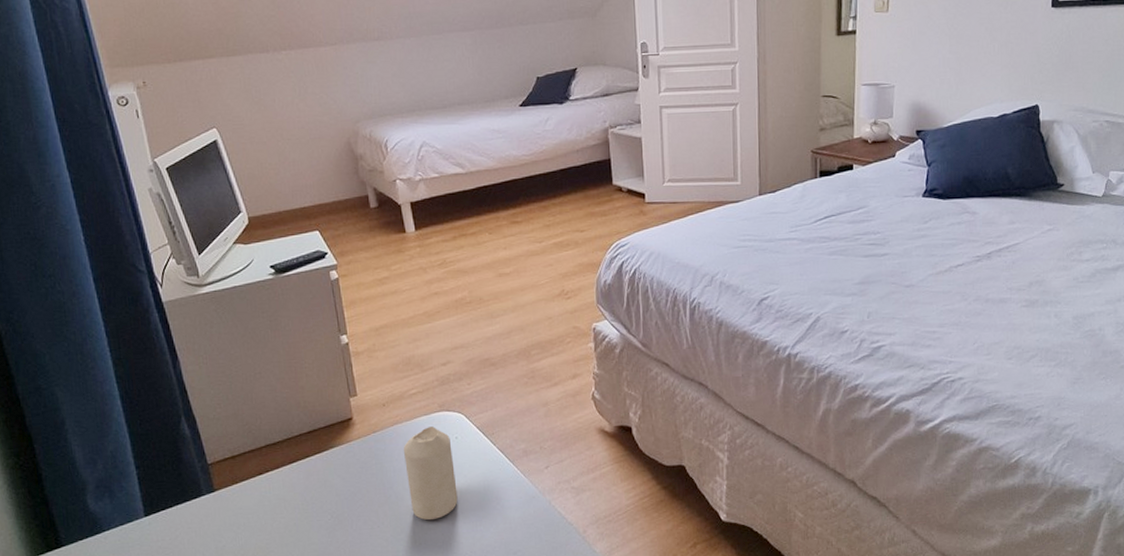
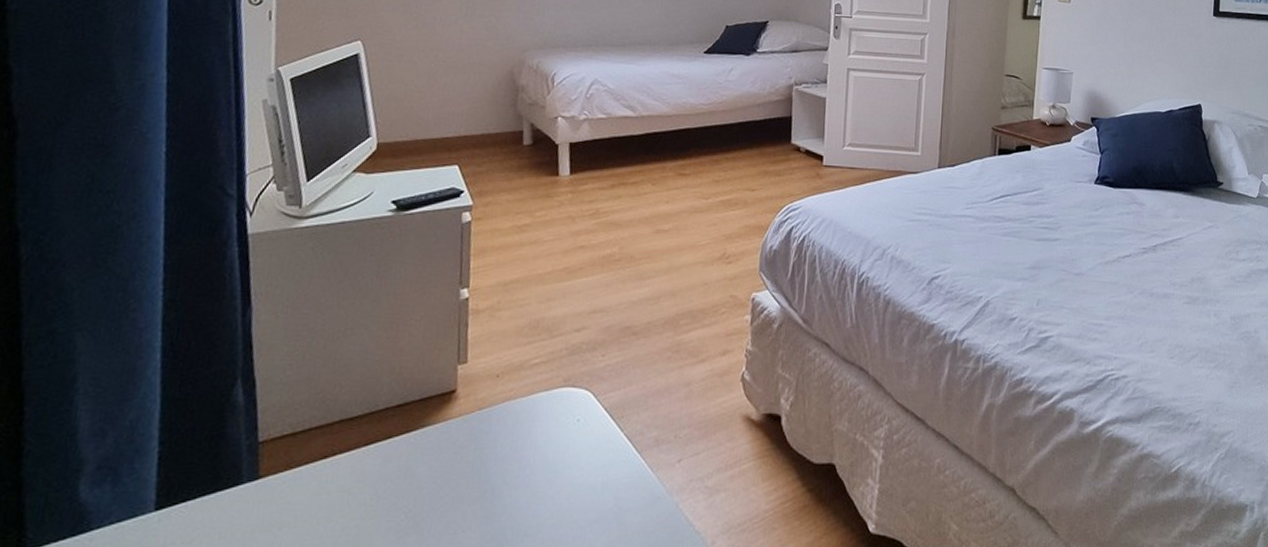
candle: present [403,426,458,521] -> none [509,405,571,525]

